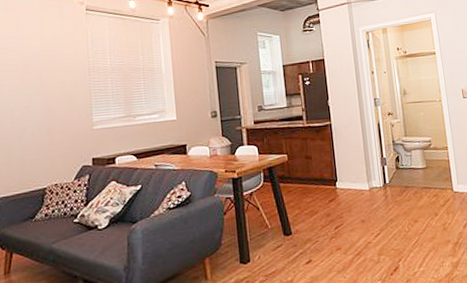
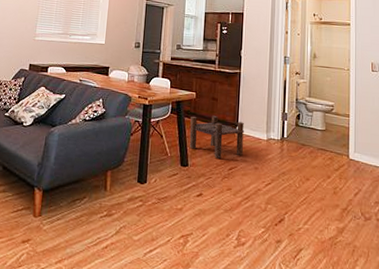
stool: none [286,174,348,220] -> present [189,115,245,159]

